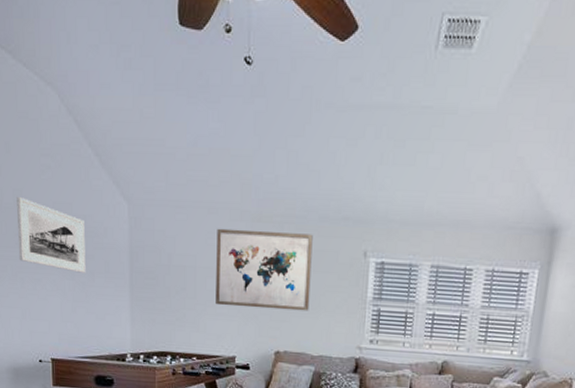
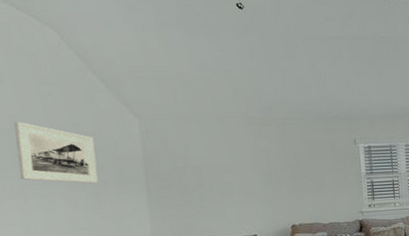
wall art: present [216,228,313,311] -> none [227,131,316,195]

